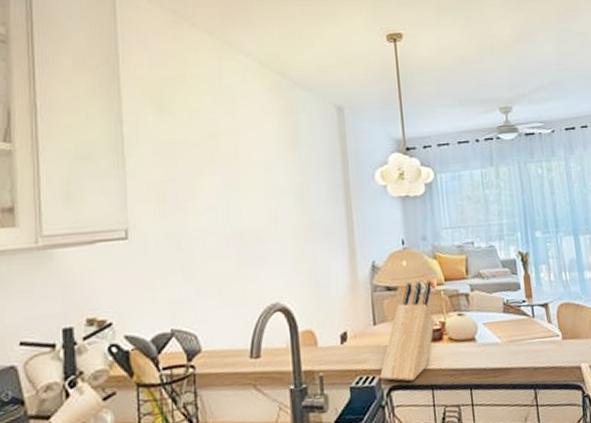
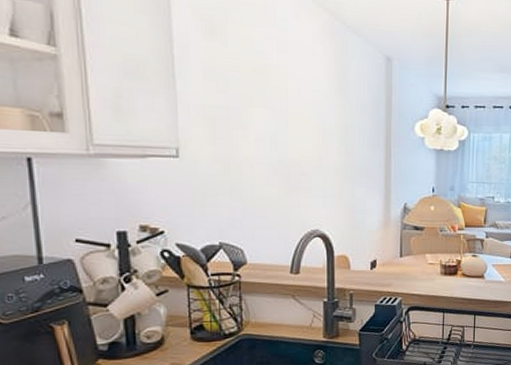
knife block: present [380,281,435,382] -> none [401,225,453,305]

